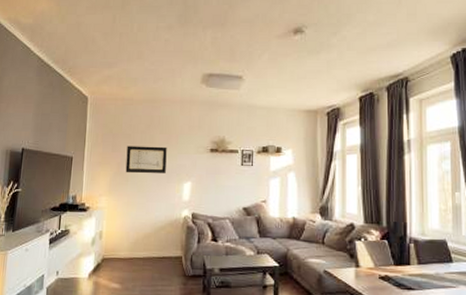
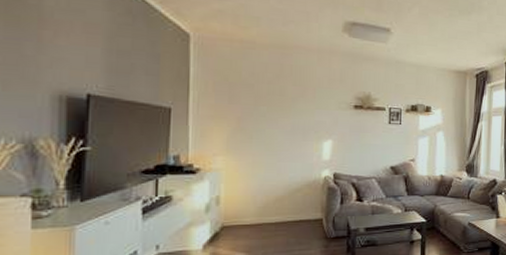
wall art: present [125,146,167,174] -> none [248,97,302,130]

